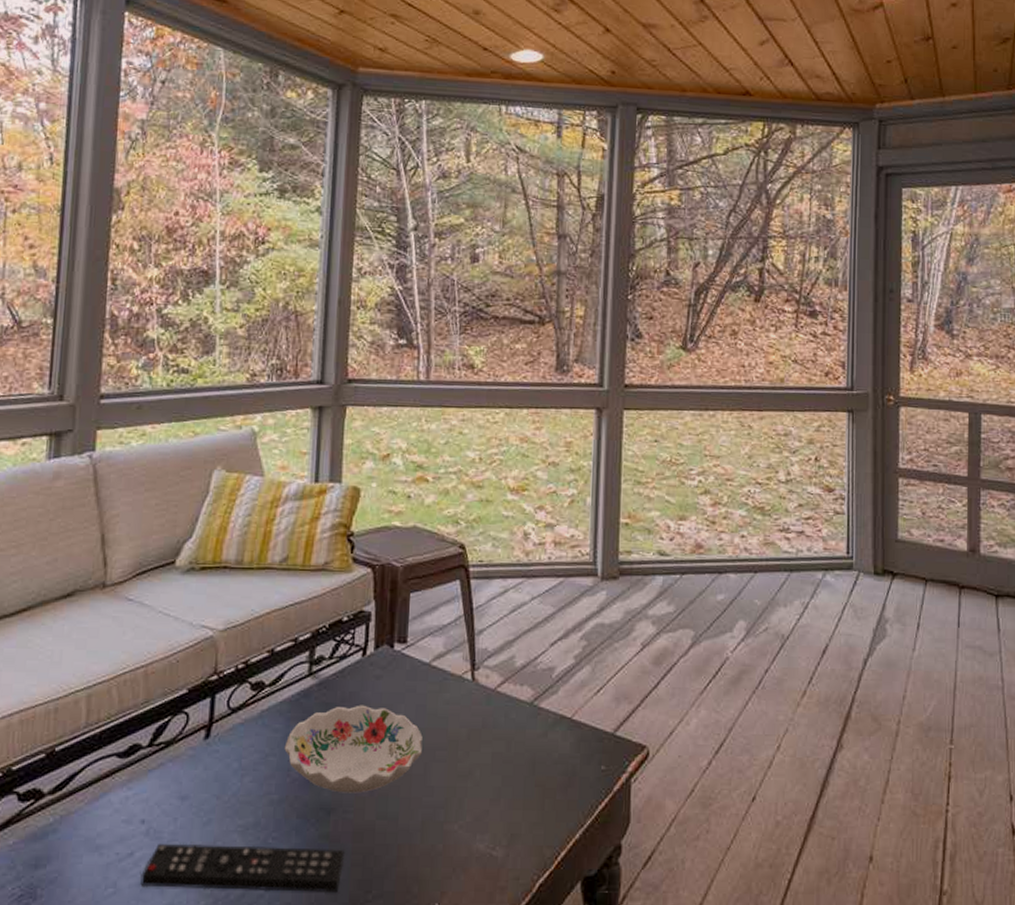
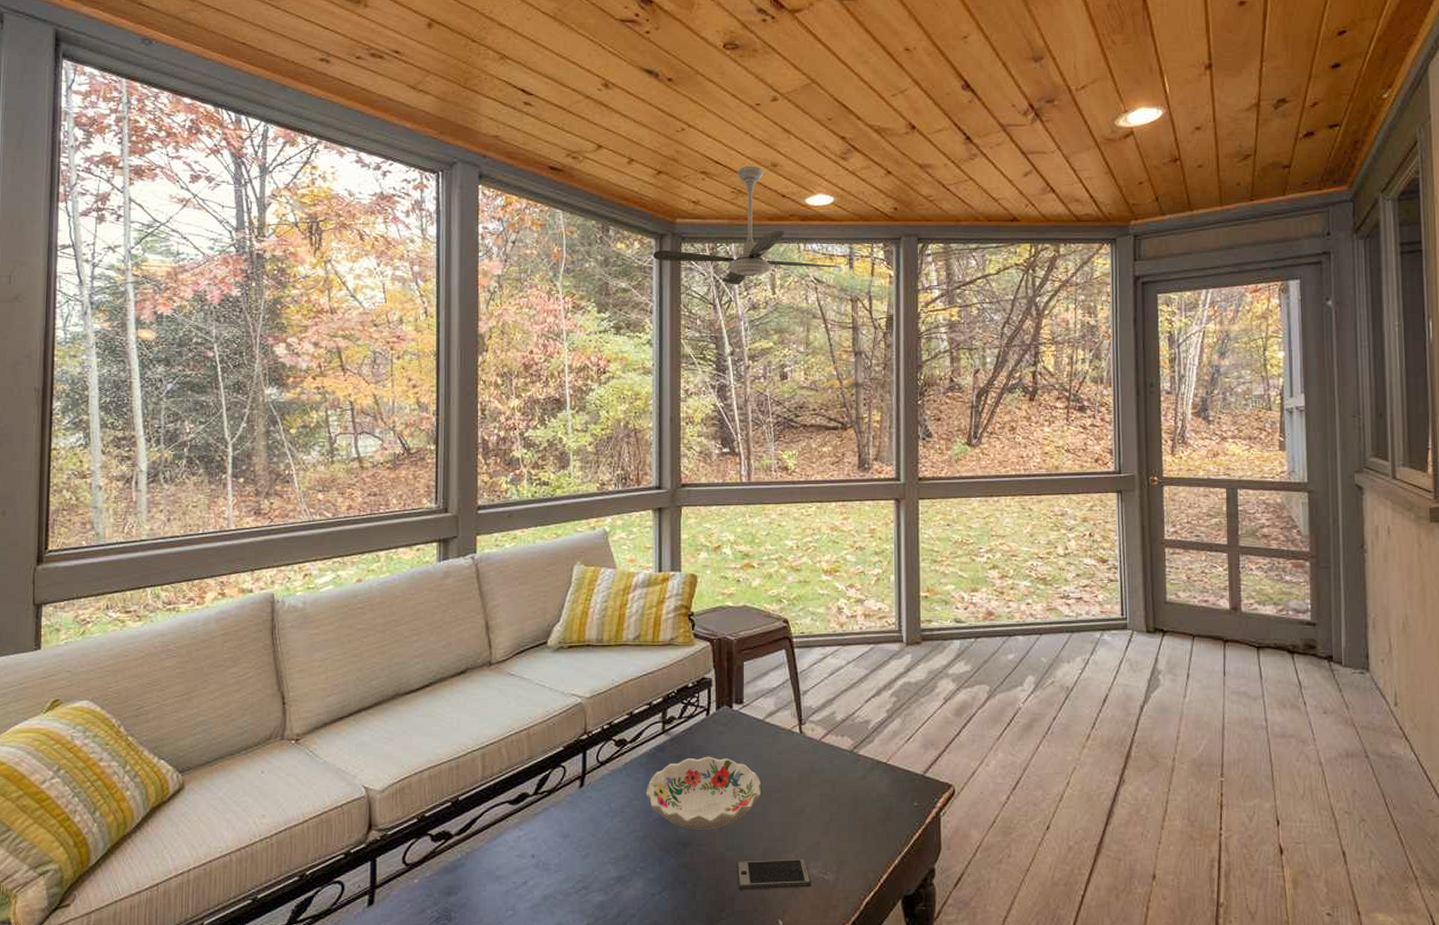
remote control: present [140,843,346,892] -> none [534,873,701,912]
ceiling fan: none [329,11,549,149] -> present [653,166,842,285]
smartphone: none [388,830,477,868] -> present [736,858,812,890]

